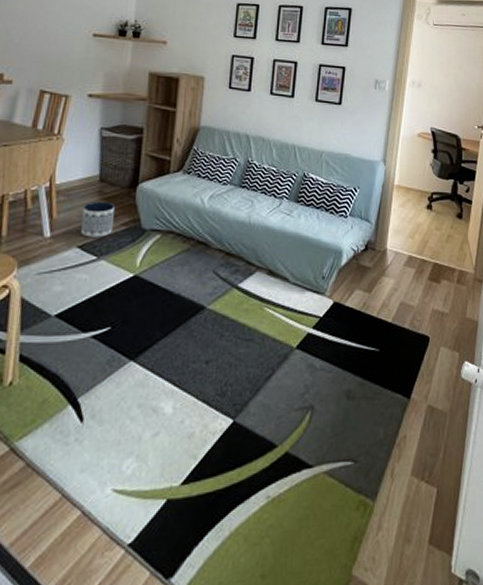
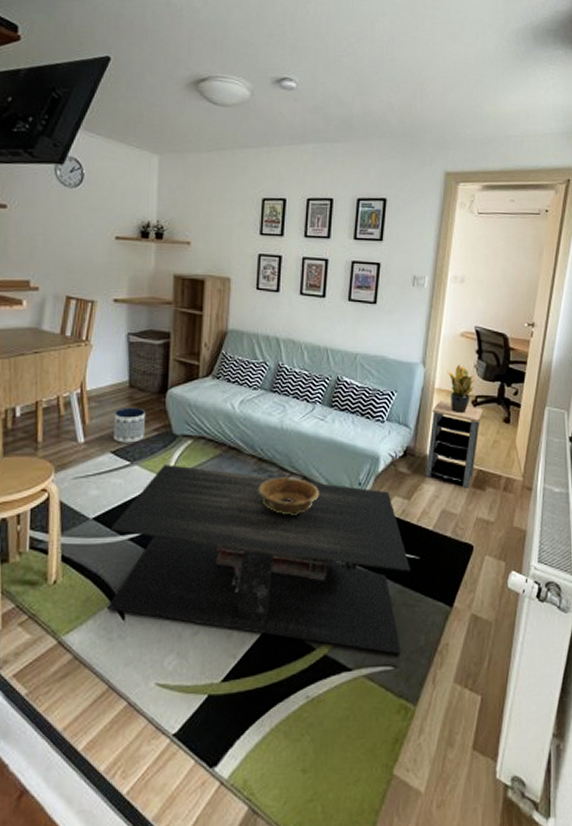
coffee table: none [64,259,371,449] -> present [107,465,411,655]
decorative bowl: none [224,271,285,310] -> present [257,477,320,515]
side table: none [386,197,438,281] -> present [426,401,483,488]
potted plant: none [405,162,433,209] -> present [447,364,478,414]

